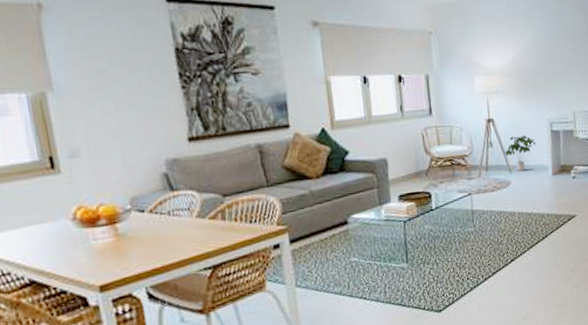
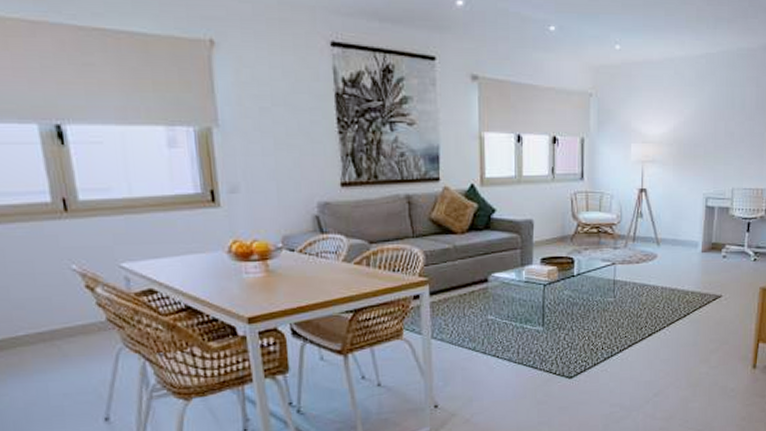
potted plant: present [504,135,536,172] -> none [654,208,689,245]

